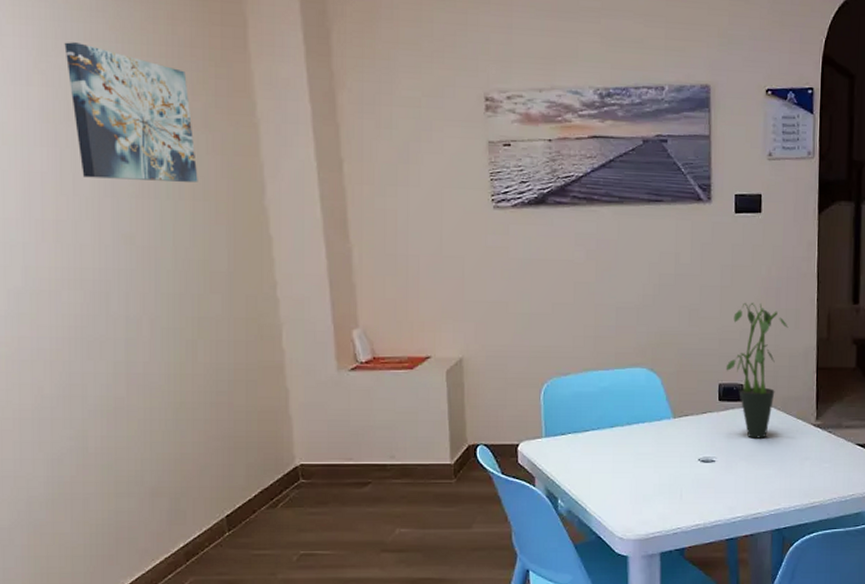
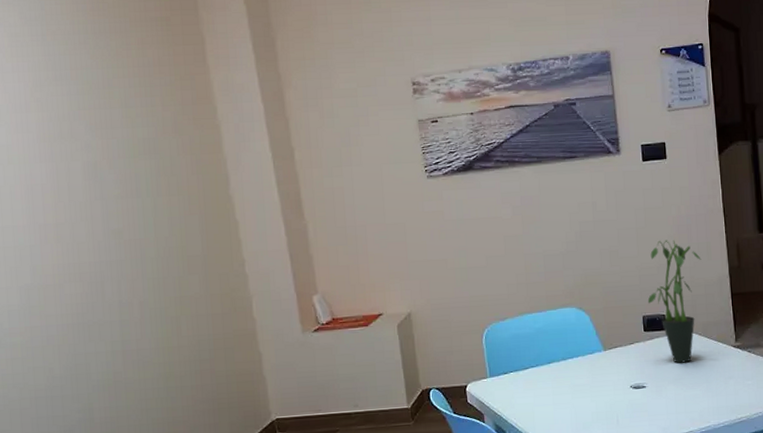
wall art: present [64,42,198,183] -> none [54,72,173,185]

